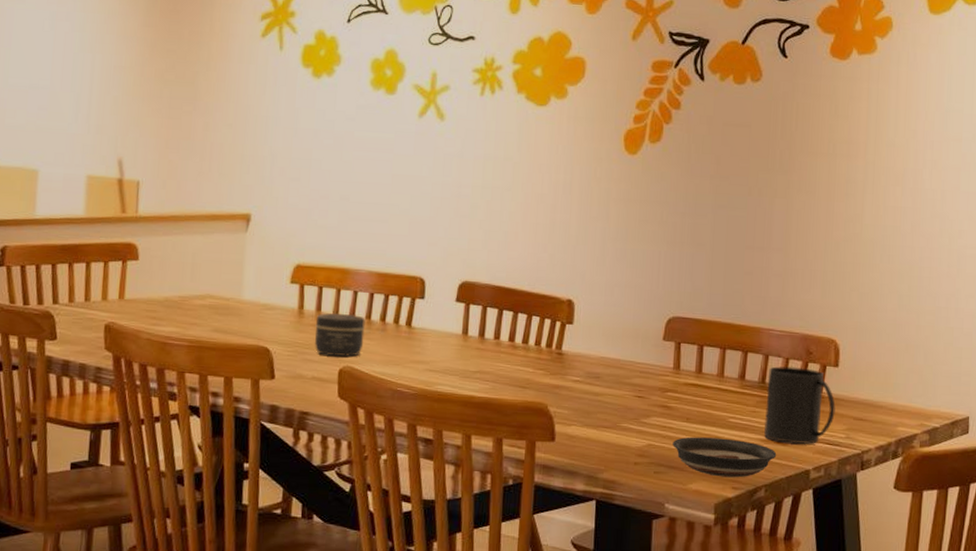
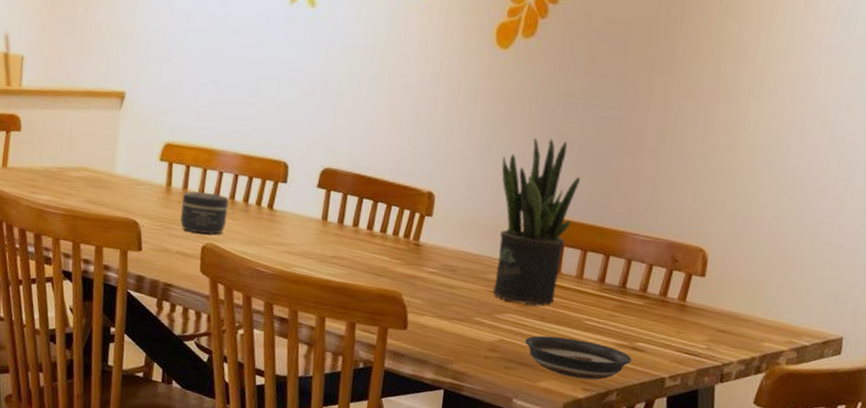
potted plant: none [638,240,714,406] -> present [493,137,580,305]
mug: present [764,366,836,445] -> none [620,272,699,352]

